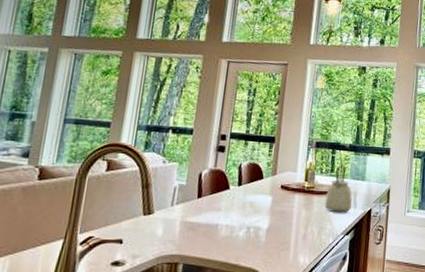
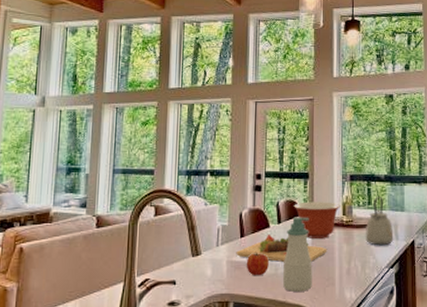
cutting board: none [191,197,286,225] -> present [236,235,328,262]
fruit: none [200,213,225,238] -> present [246,252,269,276]
soap bottle: none [237,180,271,255] -> present [282,217,312,292]
mixing bowl: none [256,165,304,203] -> present [294,202,340,238]

